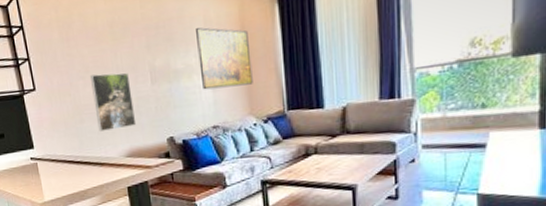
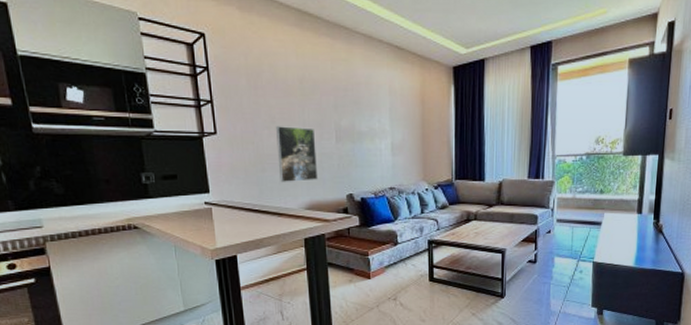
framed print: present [196,27,253,90] -> none [381,96,428,154]

